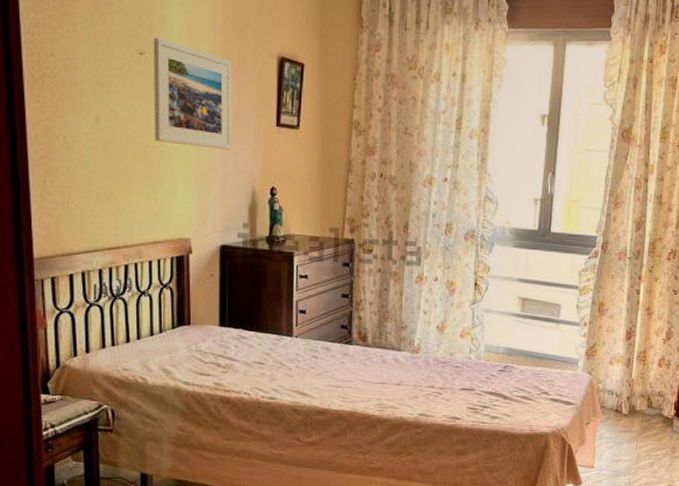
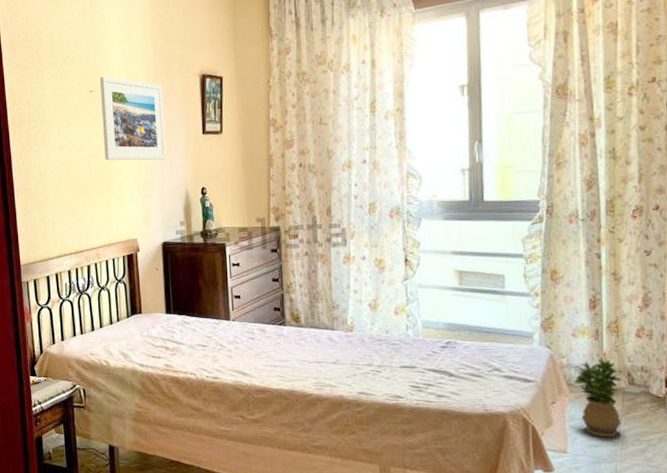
potted plant: none [606,384,643,454] -> present [574,358,622,438]

